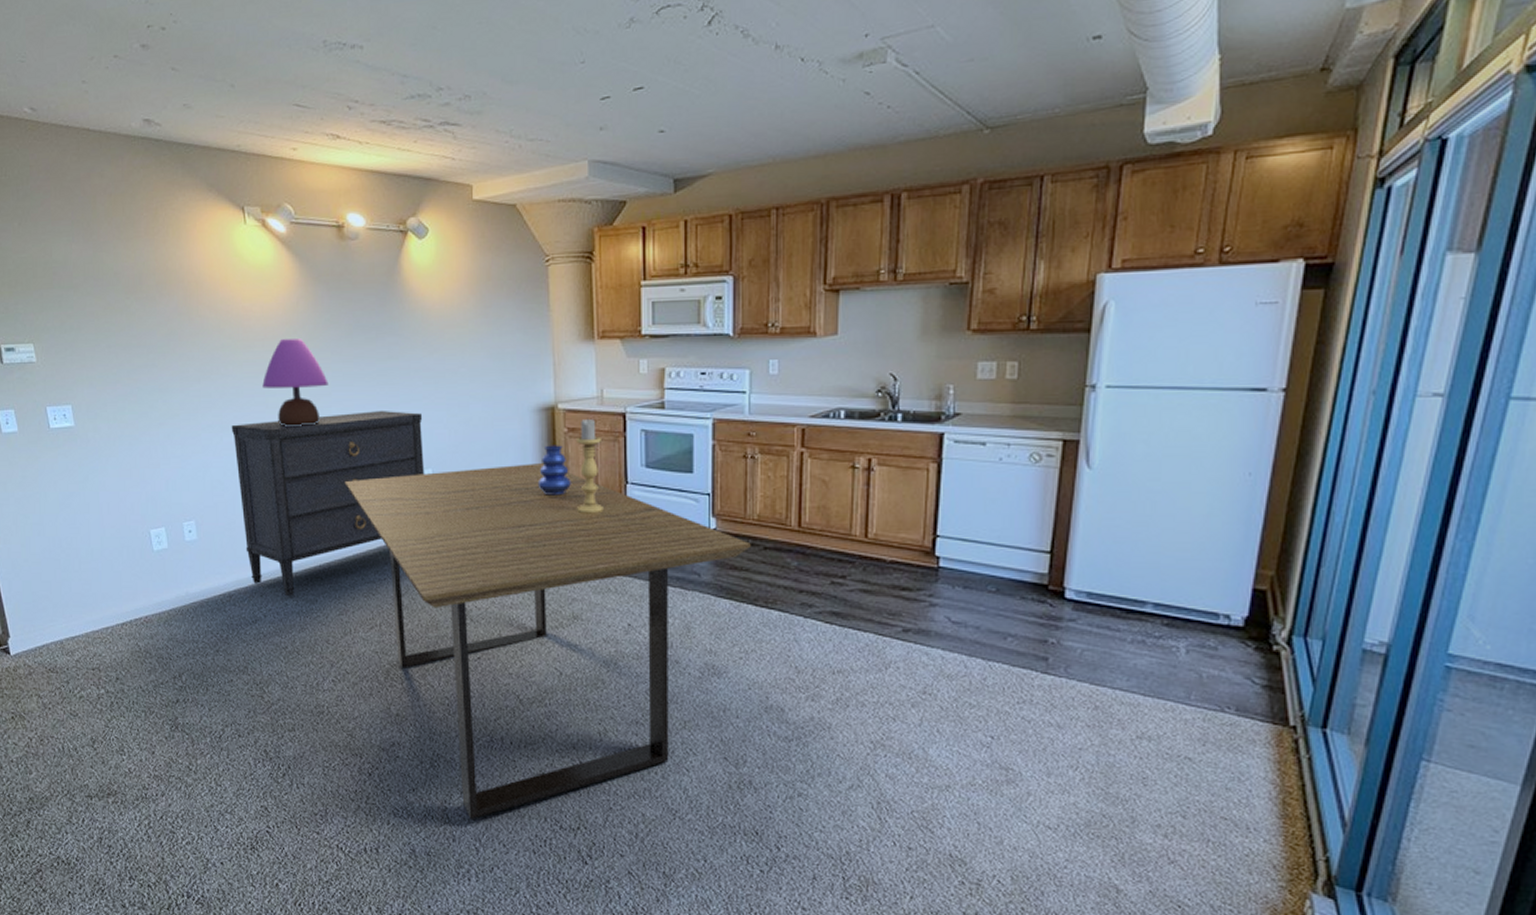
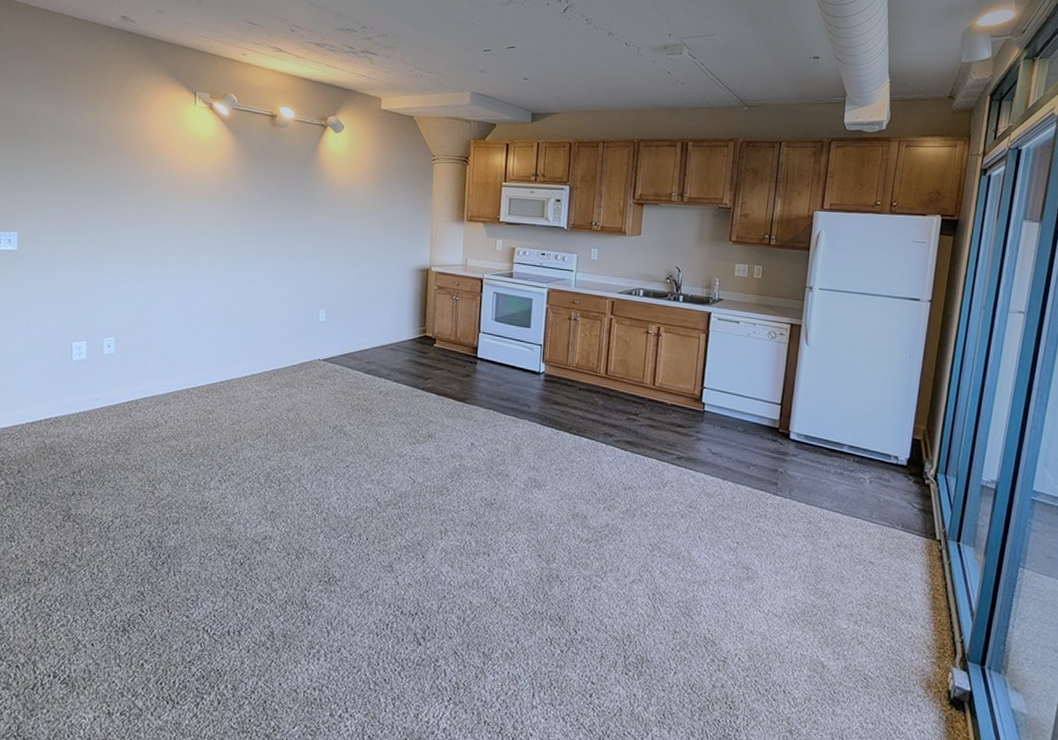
dresser: present [231,411,424,597] -> none [157,259,323,407]
table lamp: present [262,339,329,426] -> none [191,197,248,267]
dining table: present [344,462,751,820] -> none [251,311,570,606]
vase: present [537,445,571,496] -> none [410,298,436,338]
candle holder: present [576,418,603,514] -> none [439,280,463,354]

